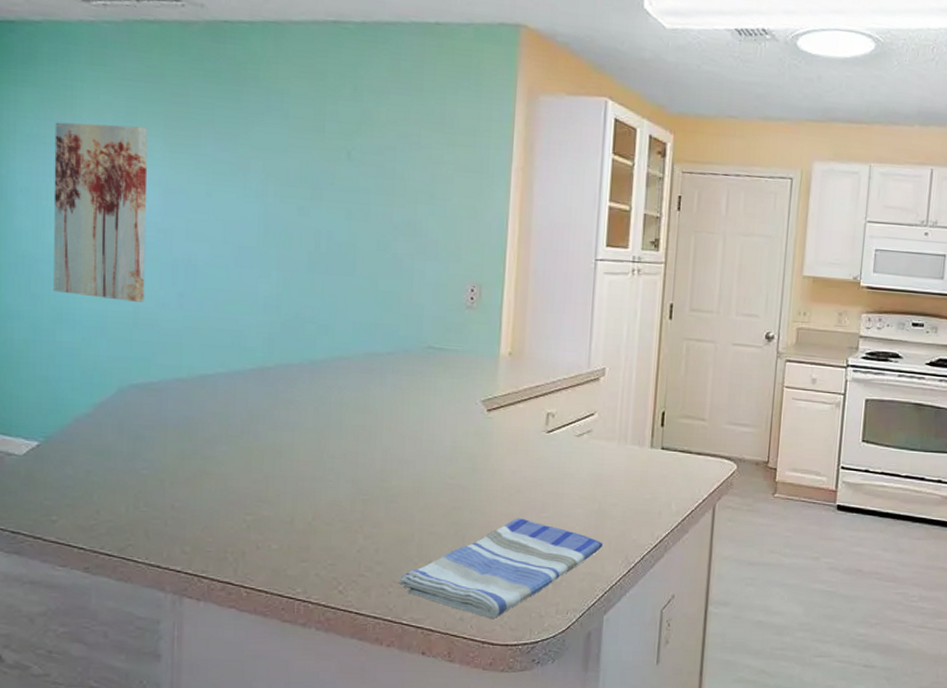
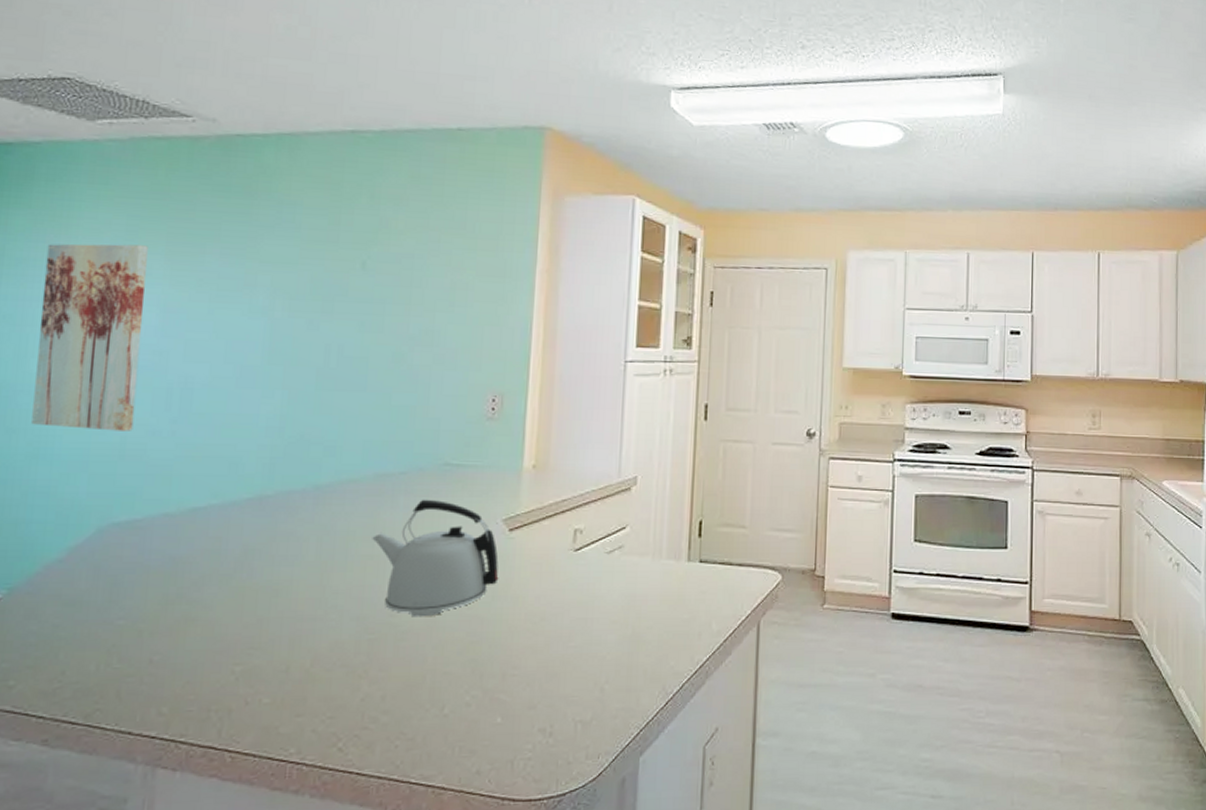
kettle: none [363,378,478,483] -> present [372,499,499,617]
dish towel: present [398,518,604,619] -> none [406,649,638,770]

